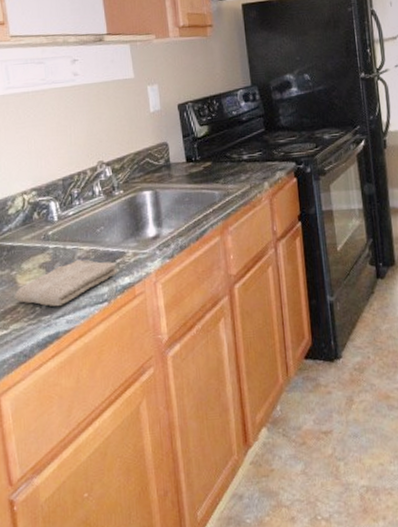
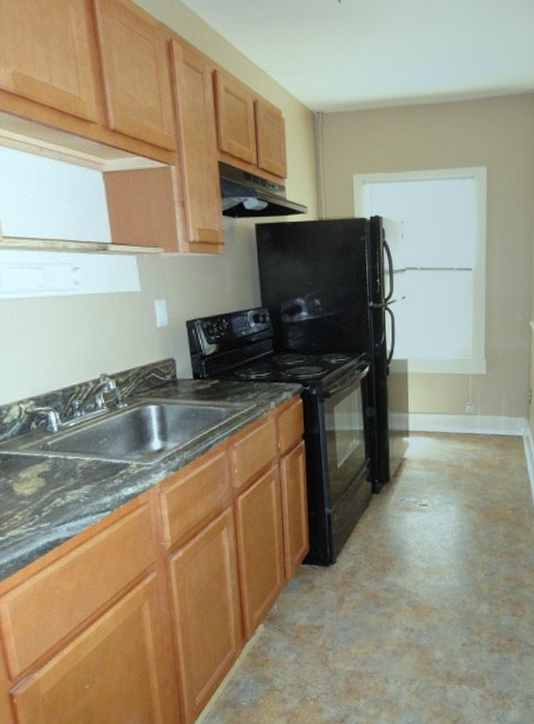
washcloth: present [14,259,117,307] -> none [11,469,121,515]

